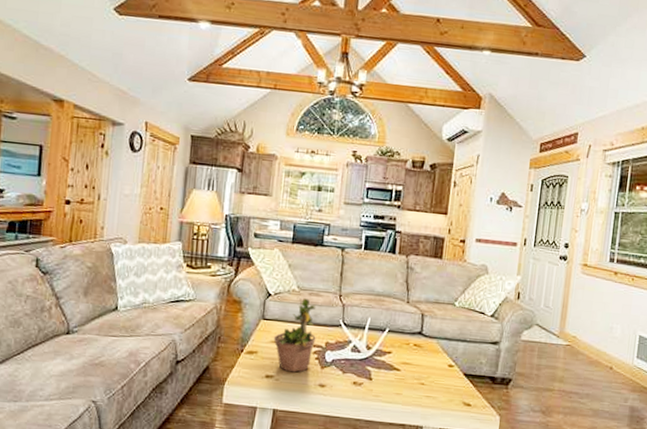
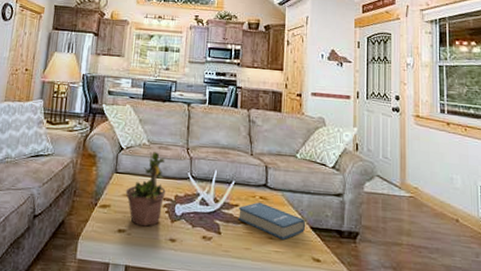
hardback book: none [391,349,459,386] -> present [238,202,305,241]

